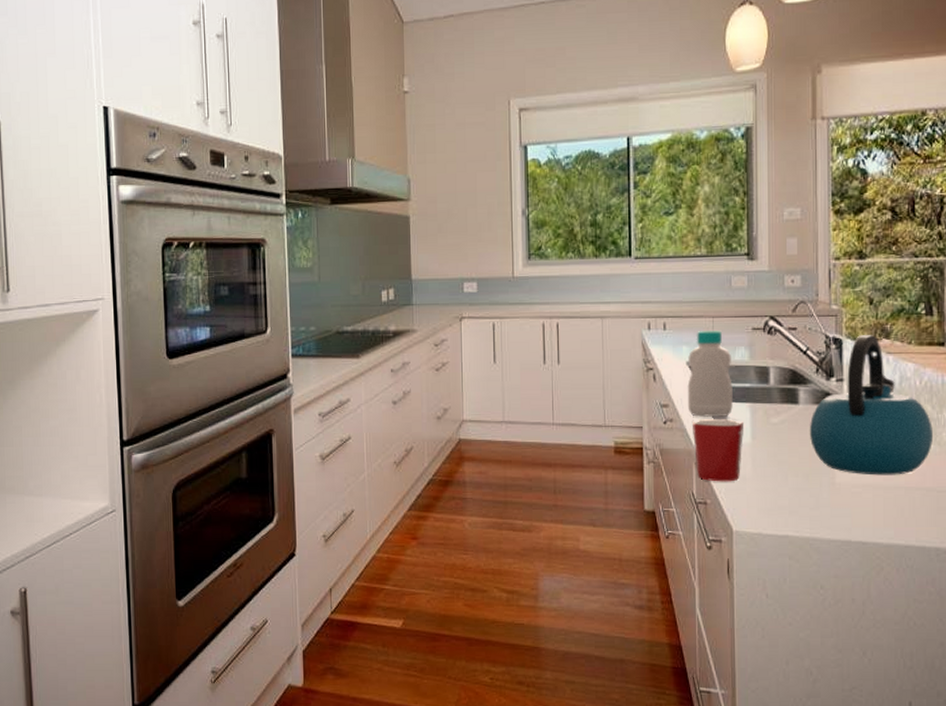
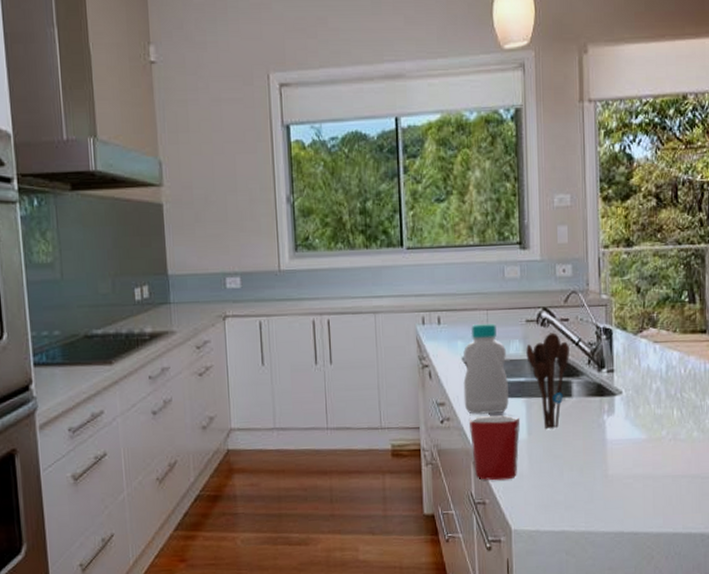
utensil holder: none [752,341,797,435] -> present [526,332,569,430]
kettle: present [809,335,933,476] -> none [582,324,697,466]

